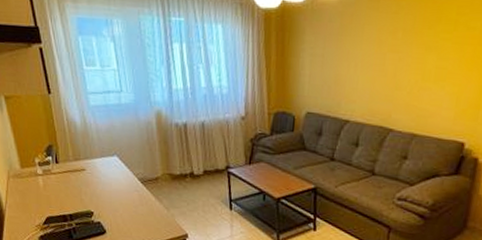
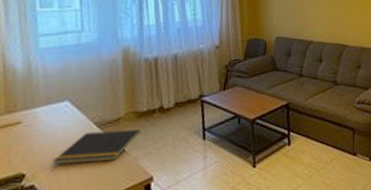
notepad: none [110,186,175,214] -> present [52,130,140,164]

